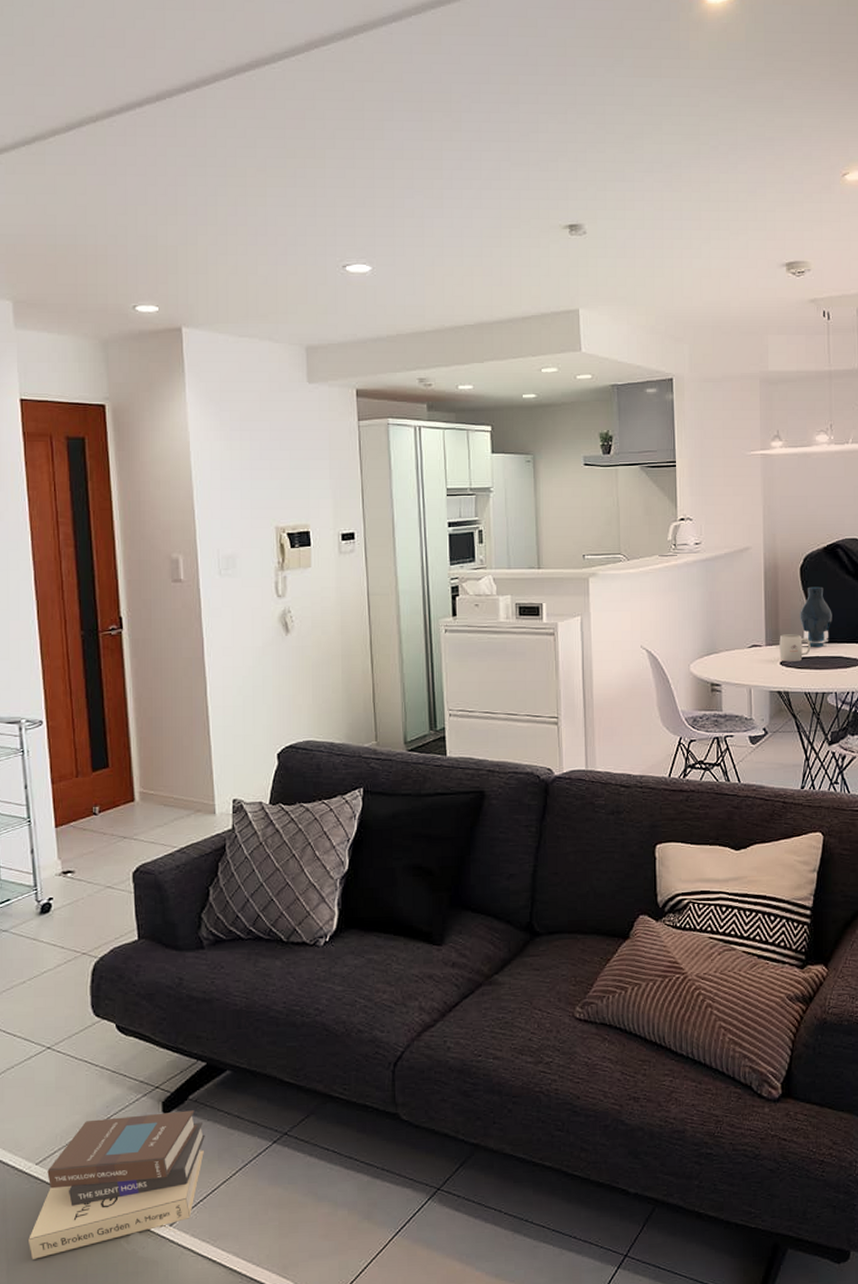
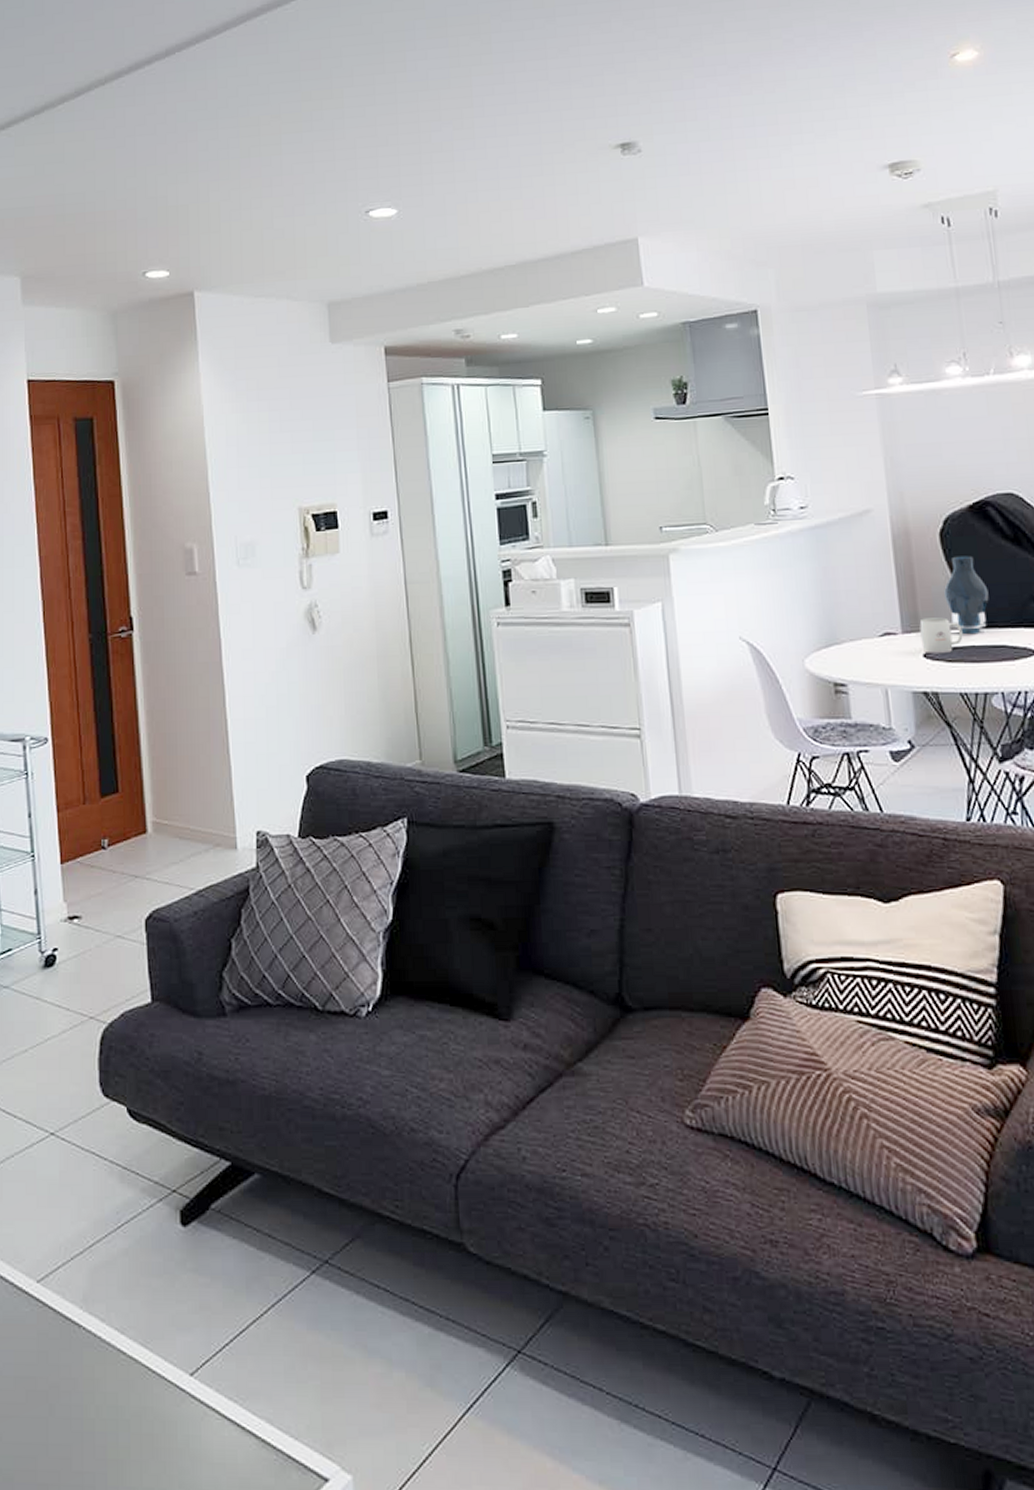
books: present [29,1110,205,1259] -> none [28,1223,230,1406]

